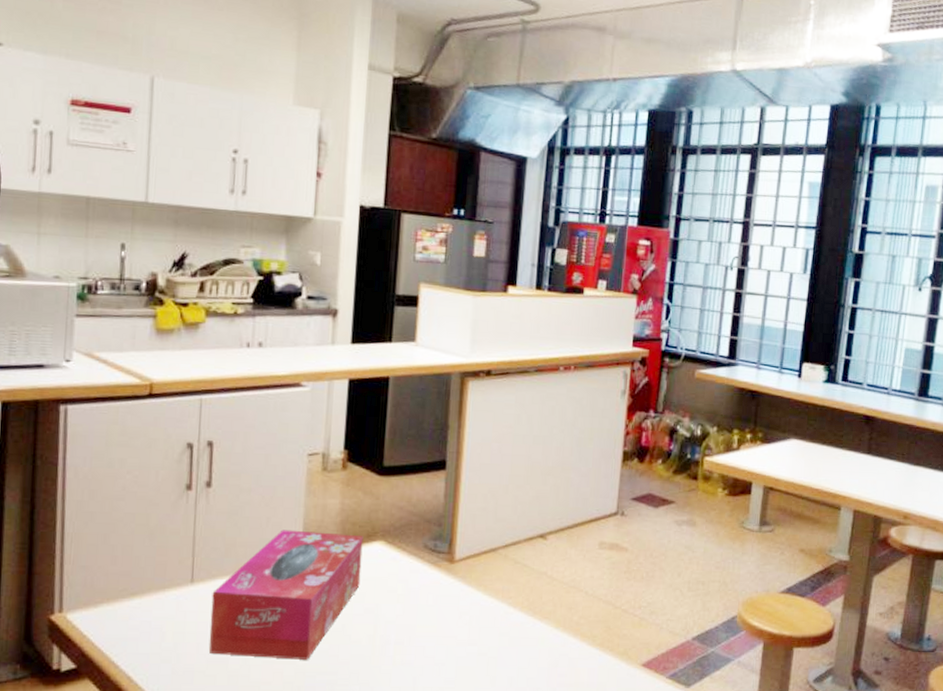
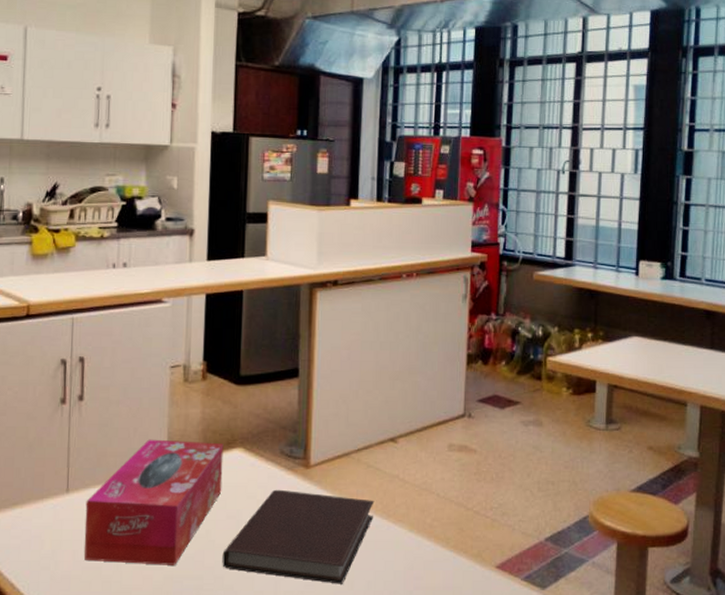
notebook: none [358,584,521,681] -> present [222,489,375,584]

